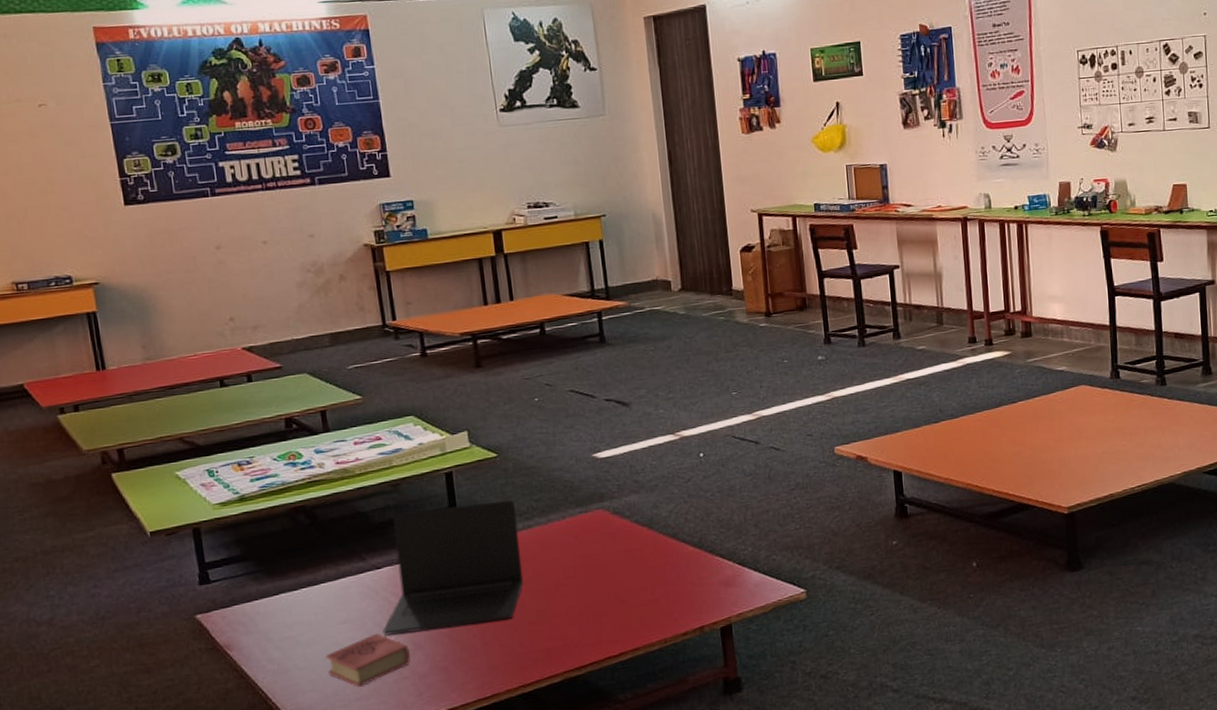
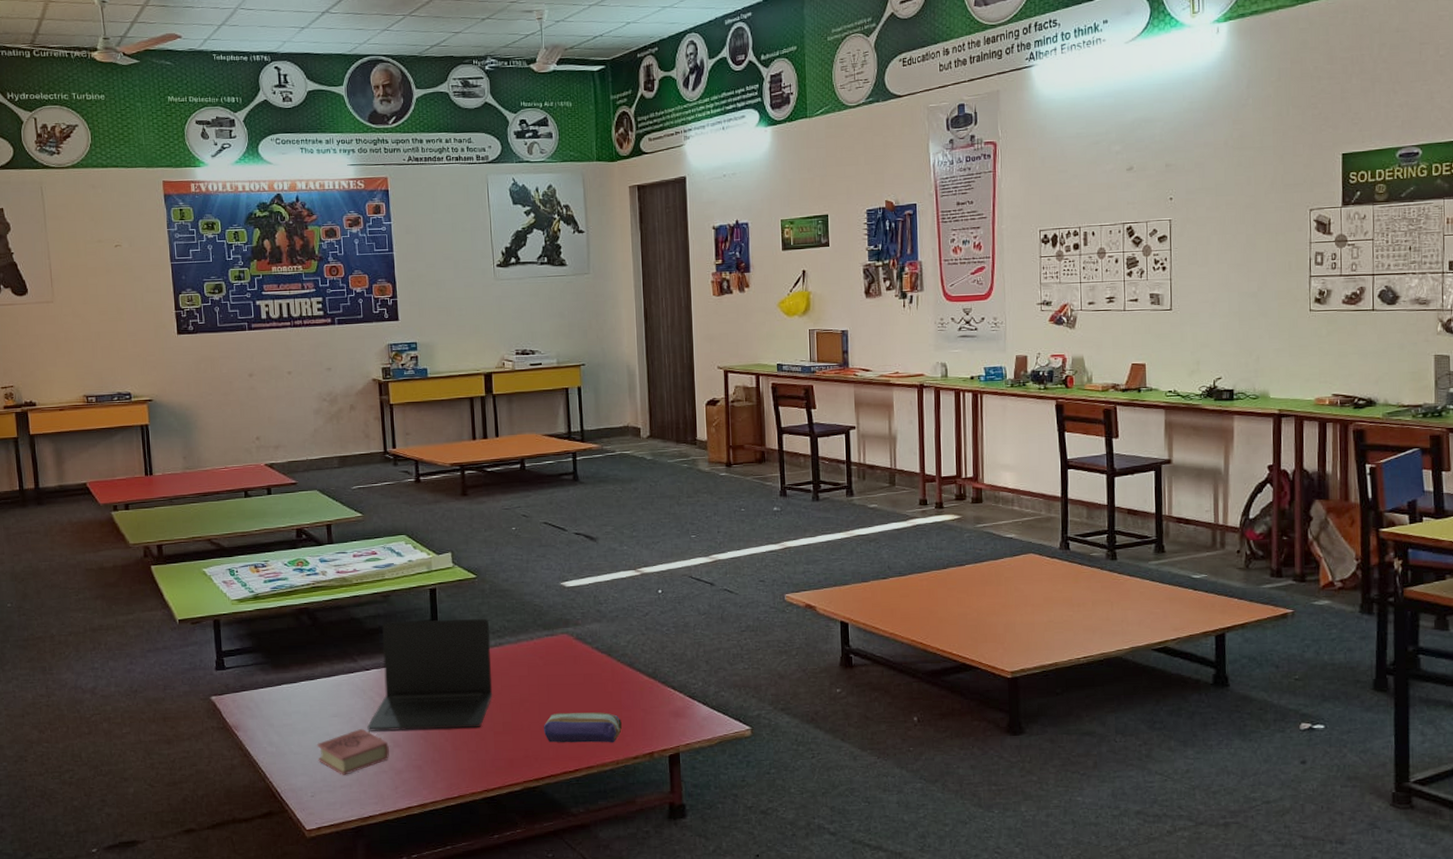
pencil case: none [582,589,668,627] -> present [543,712,622,743]

